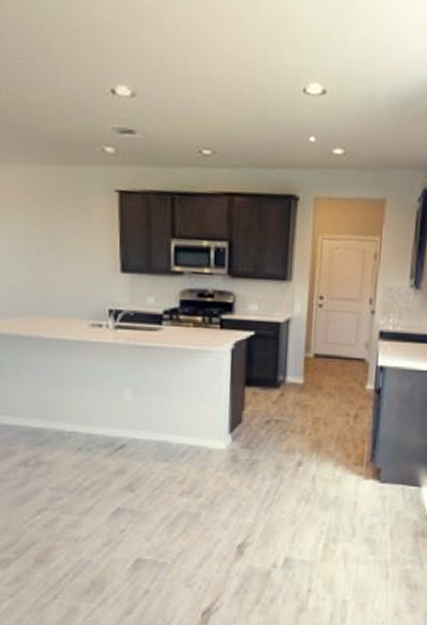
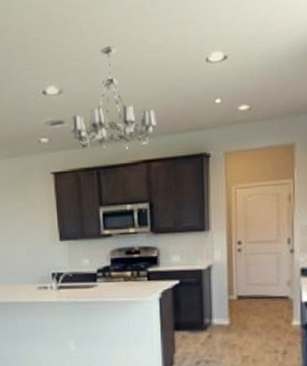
chandelier: none [143,50,244,177] -> present [70,45,157,150]

